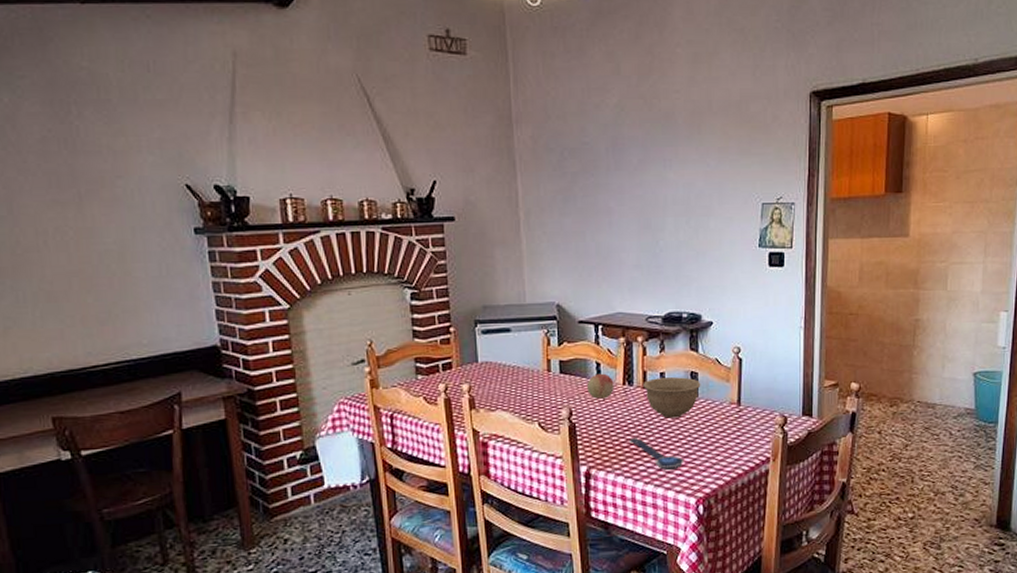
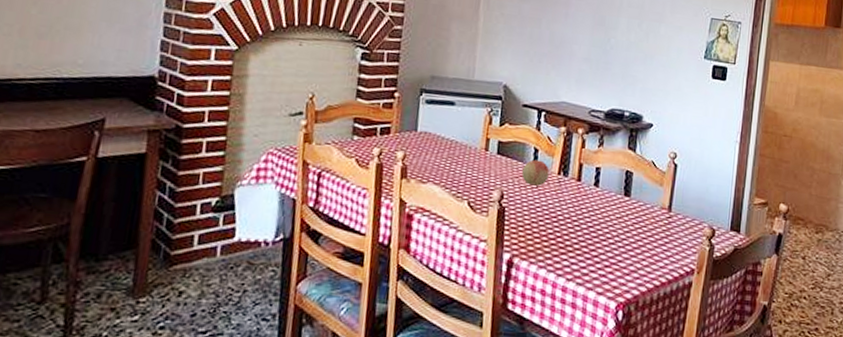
spoon: present [629,437,684,471] -> none [556,229,609,271]
bowl: present [643,377,701,418] -> none [578,172,635,216]

